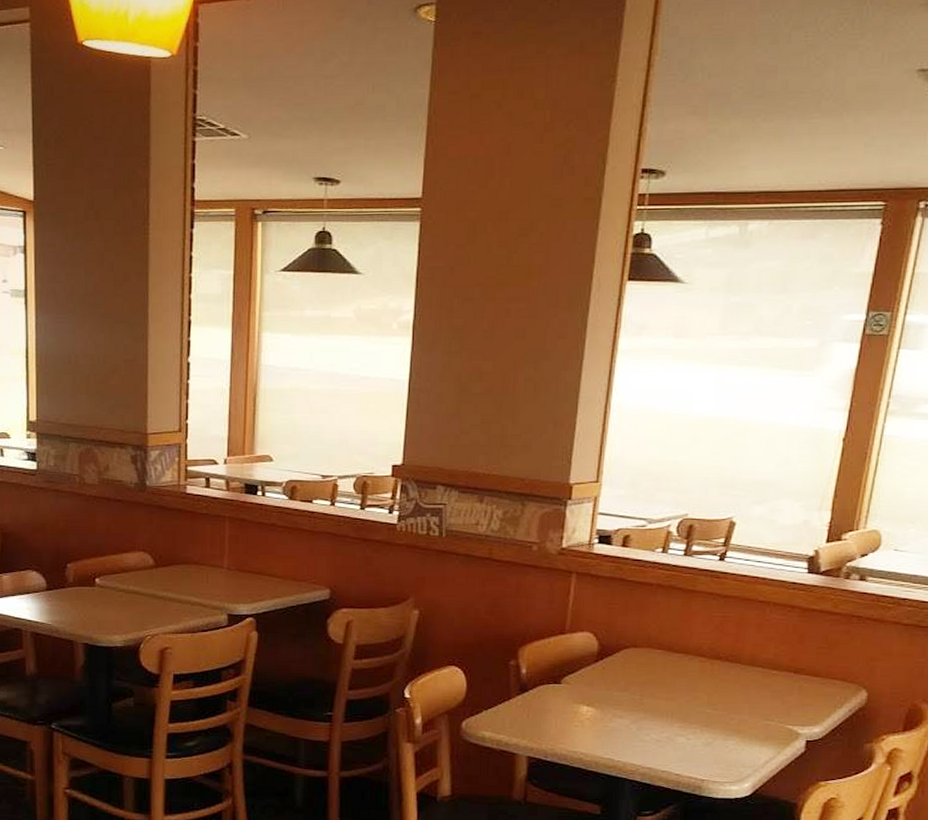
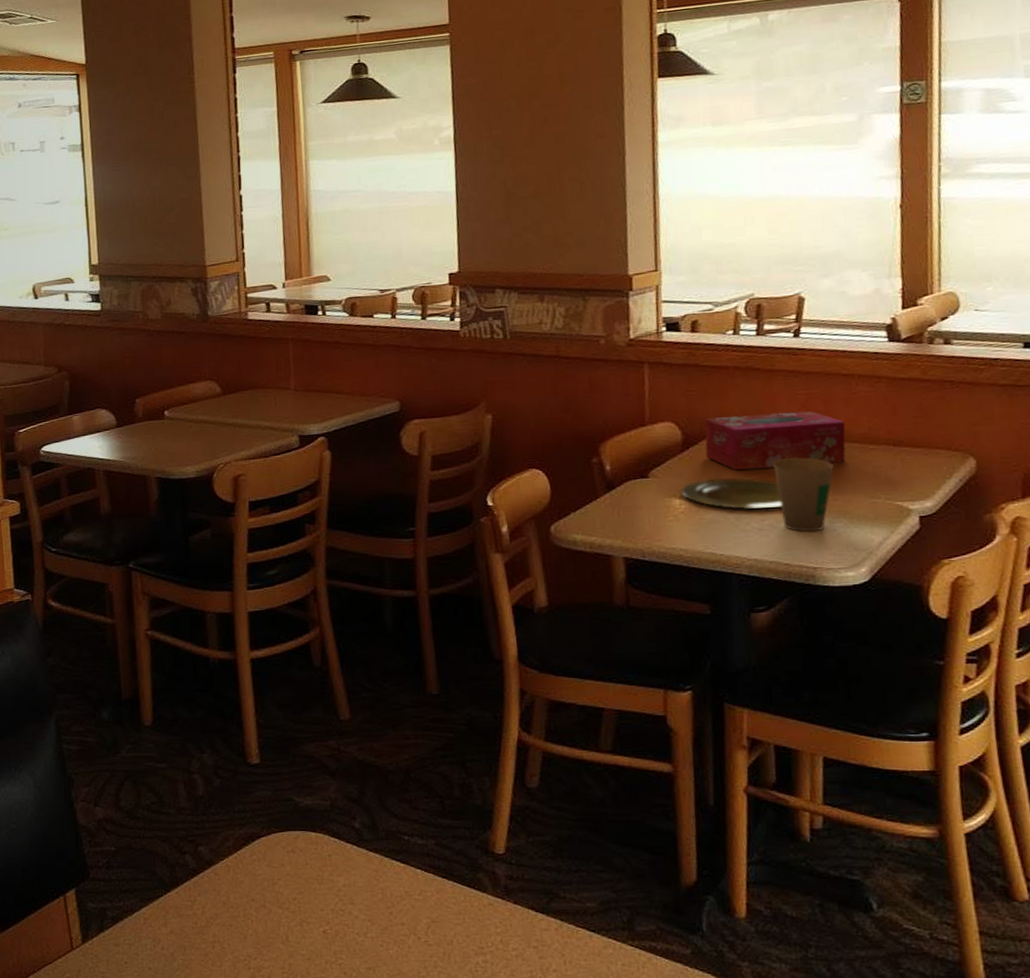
plate: none [589,690,682,723] -> present [680,477,781,510]
tissue box: none [618,632,753,684] -> present [704,410,846,471]
paper cup: none [679,676,736,746] -> present [773,457,834,532]

